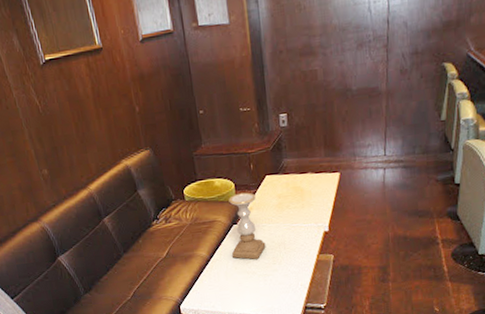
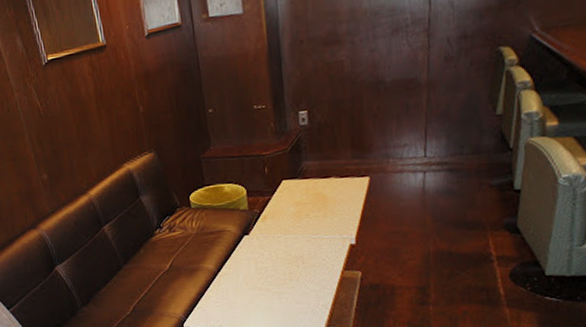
candle holder: present [228,192,266,260] -> none [239,199,282,275]

